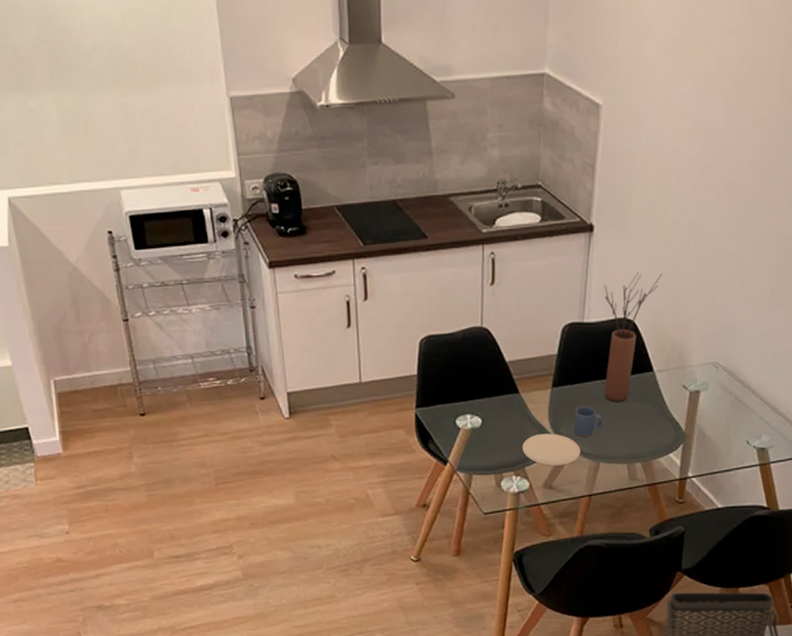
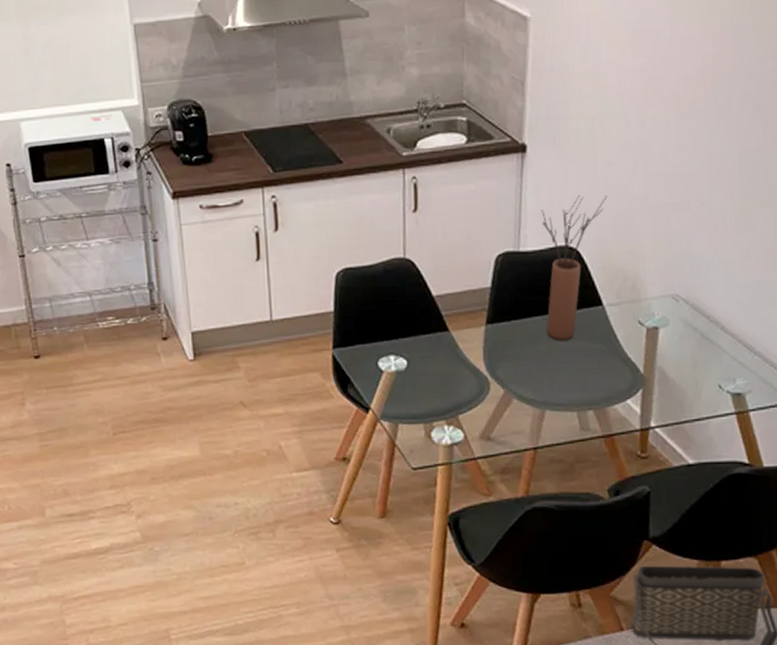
plate: present [522,433,580,466] -> none [454,376,522,414]
mug: present [575,406,603,437] -> none [513,345,546,380]

